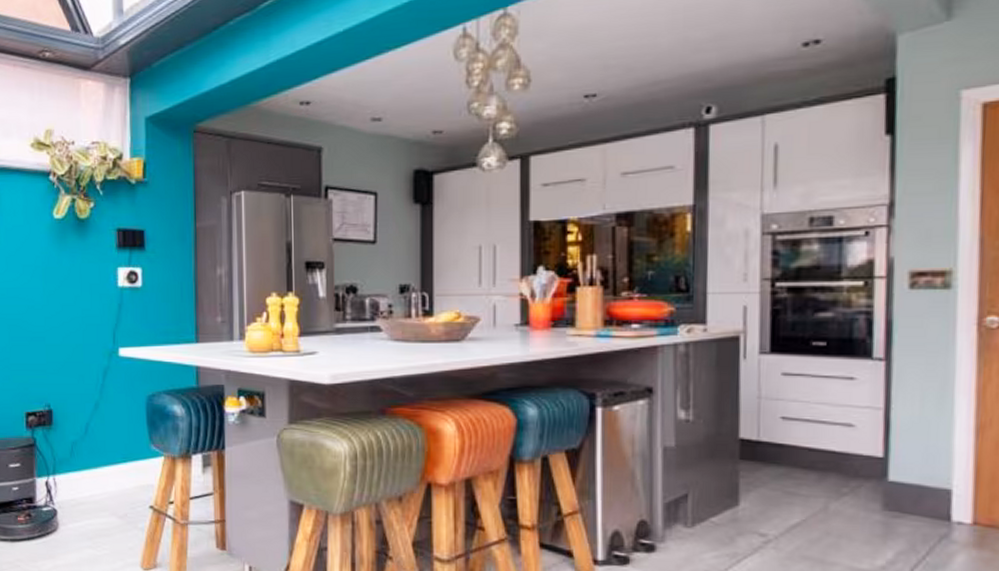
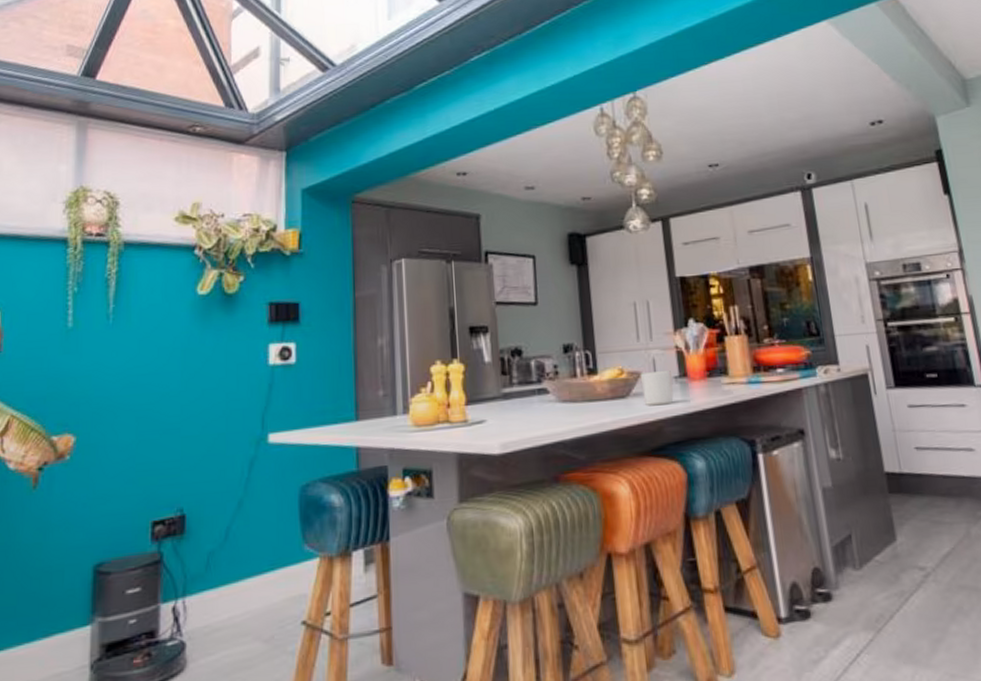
mug: none [478,318,512,350] -> present [640,371,674,405]

